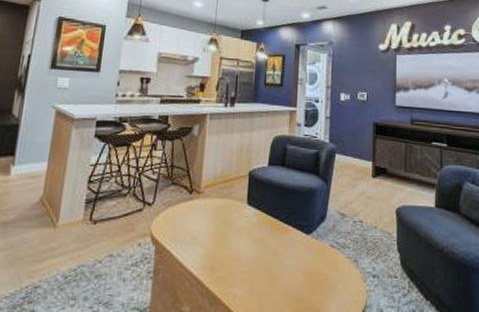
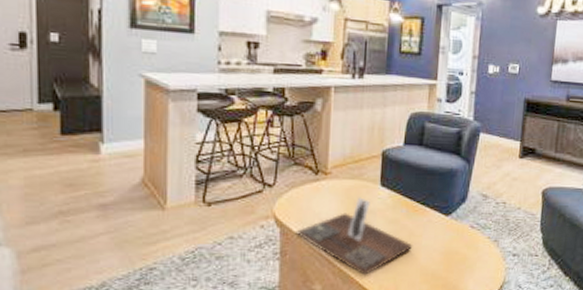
decorative tray: none [169,215,277,298] -> present [296,197,413,276]

